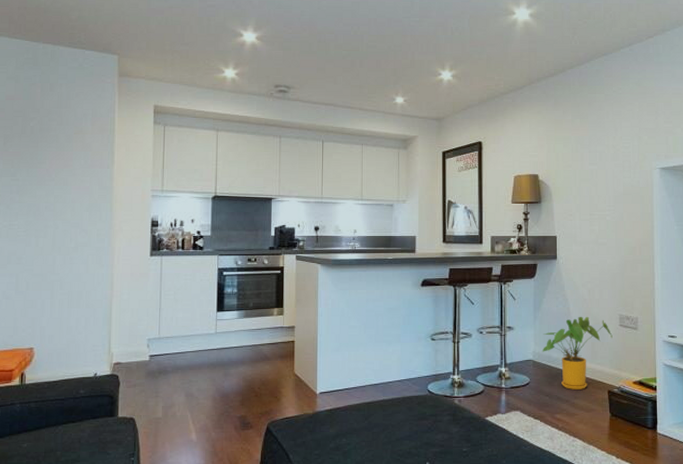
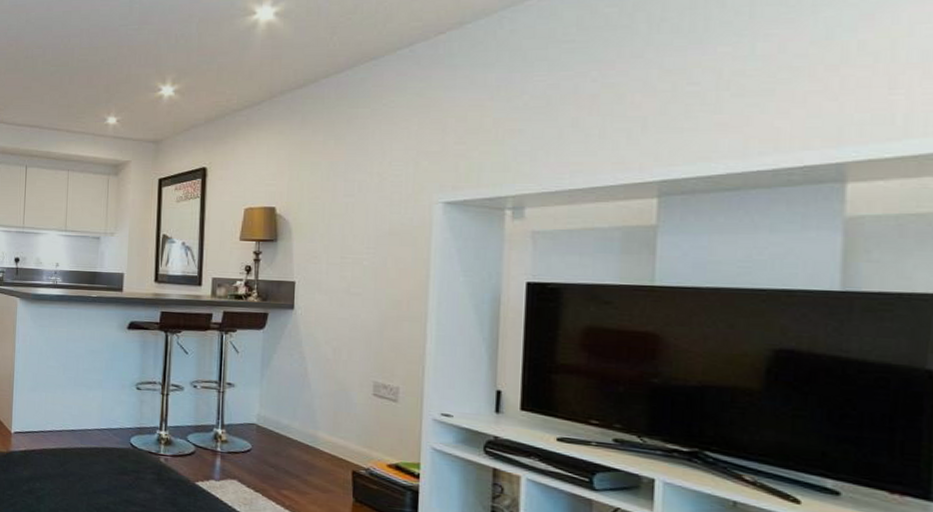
house plant: present [542,316,613,390] -> none [268,378,363,466]

